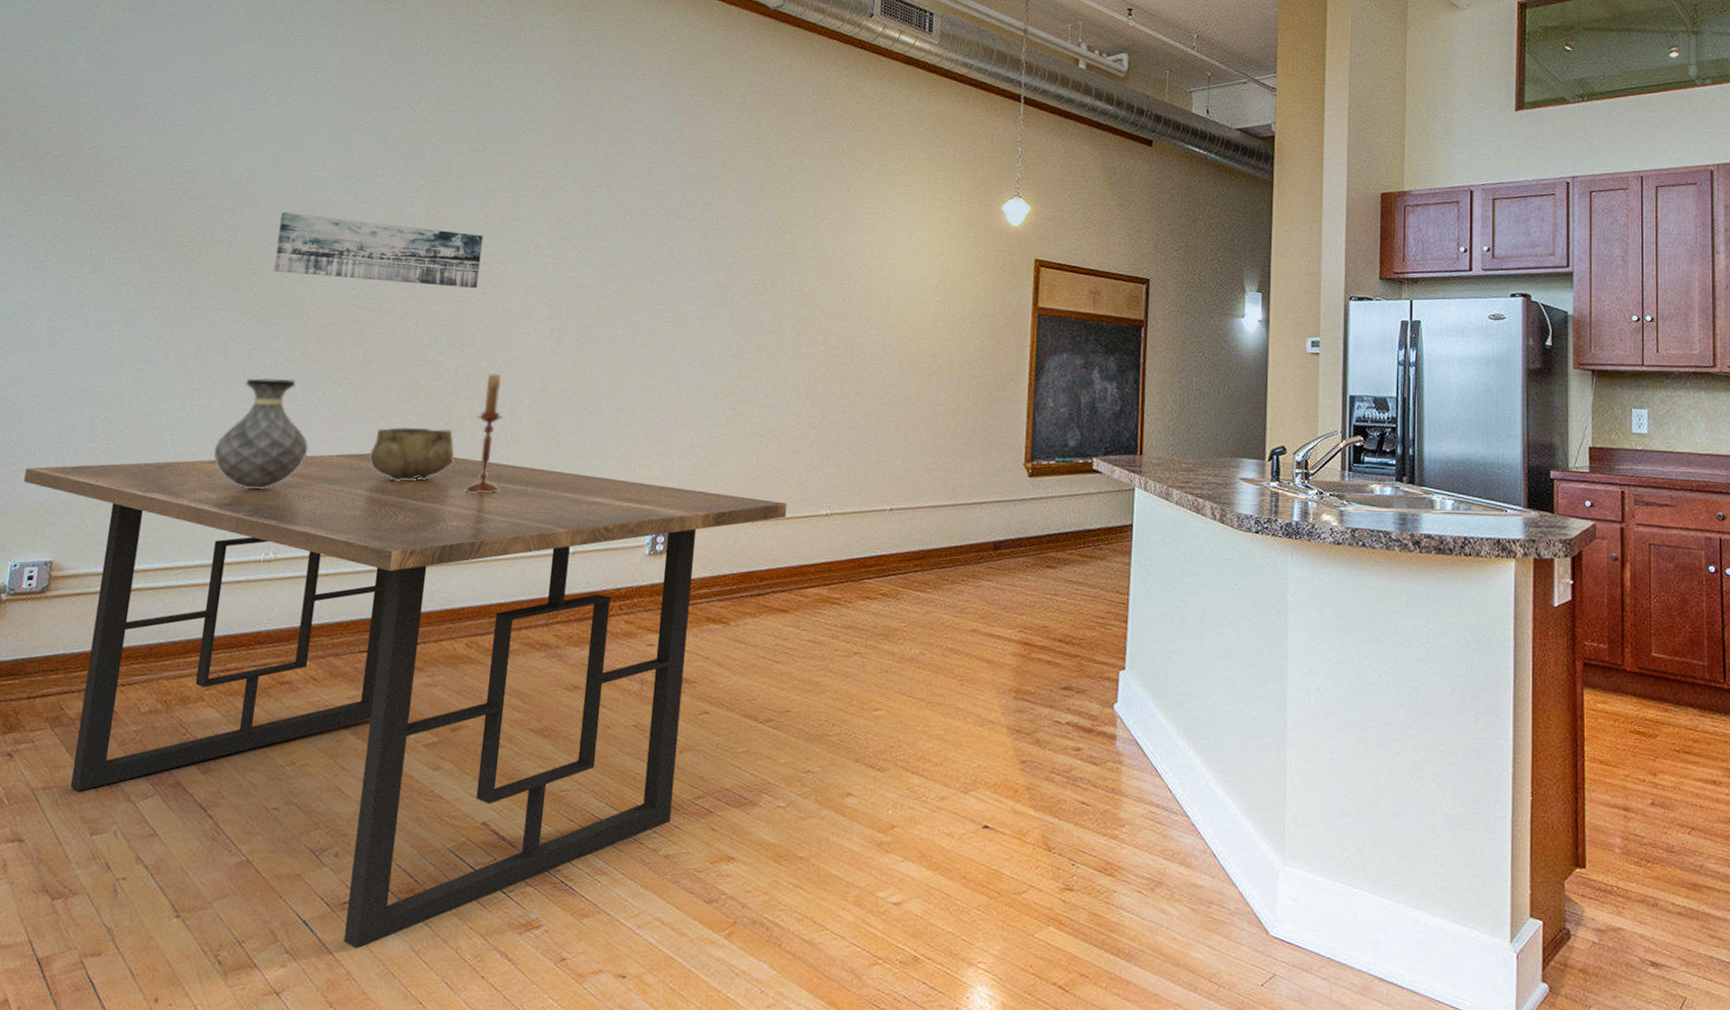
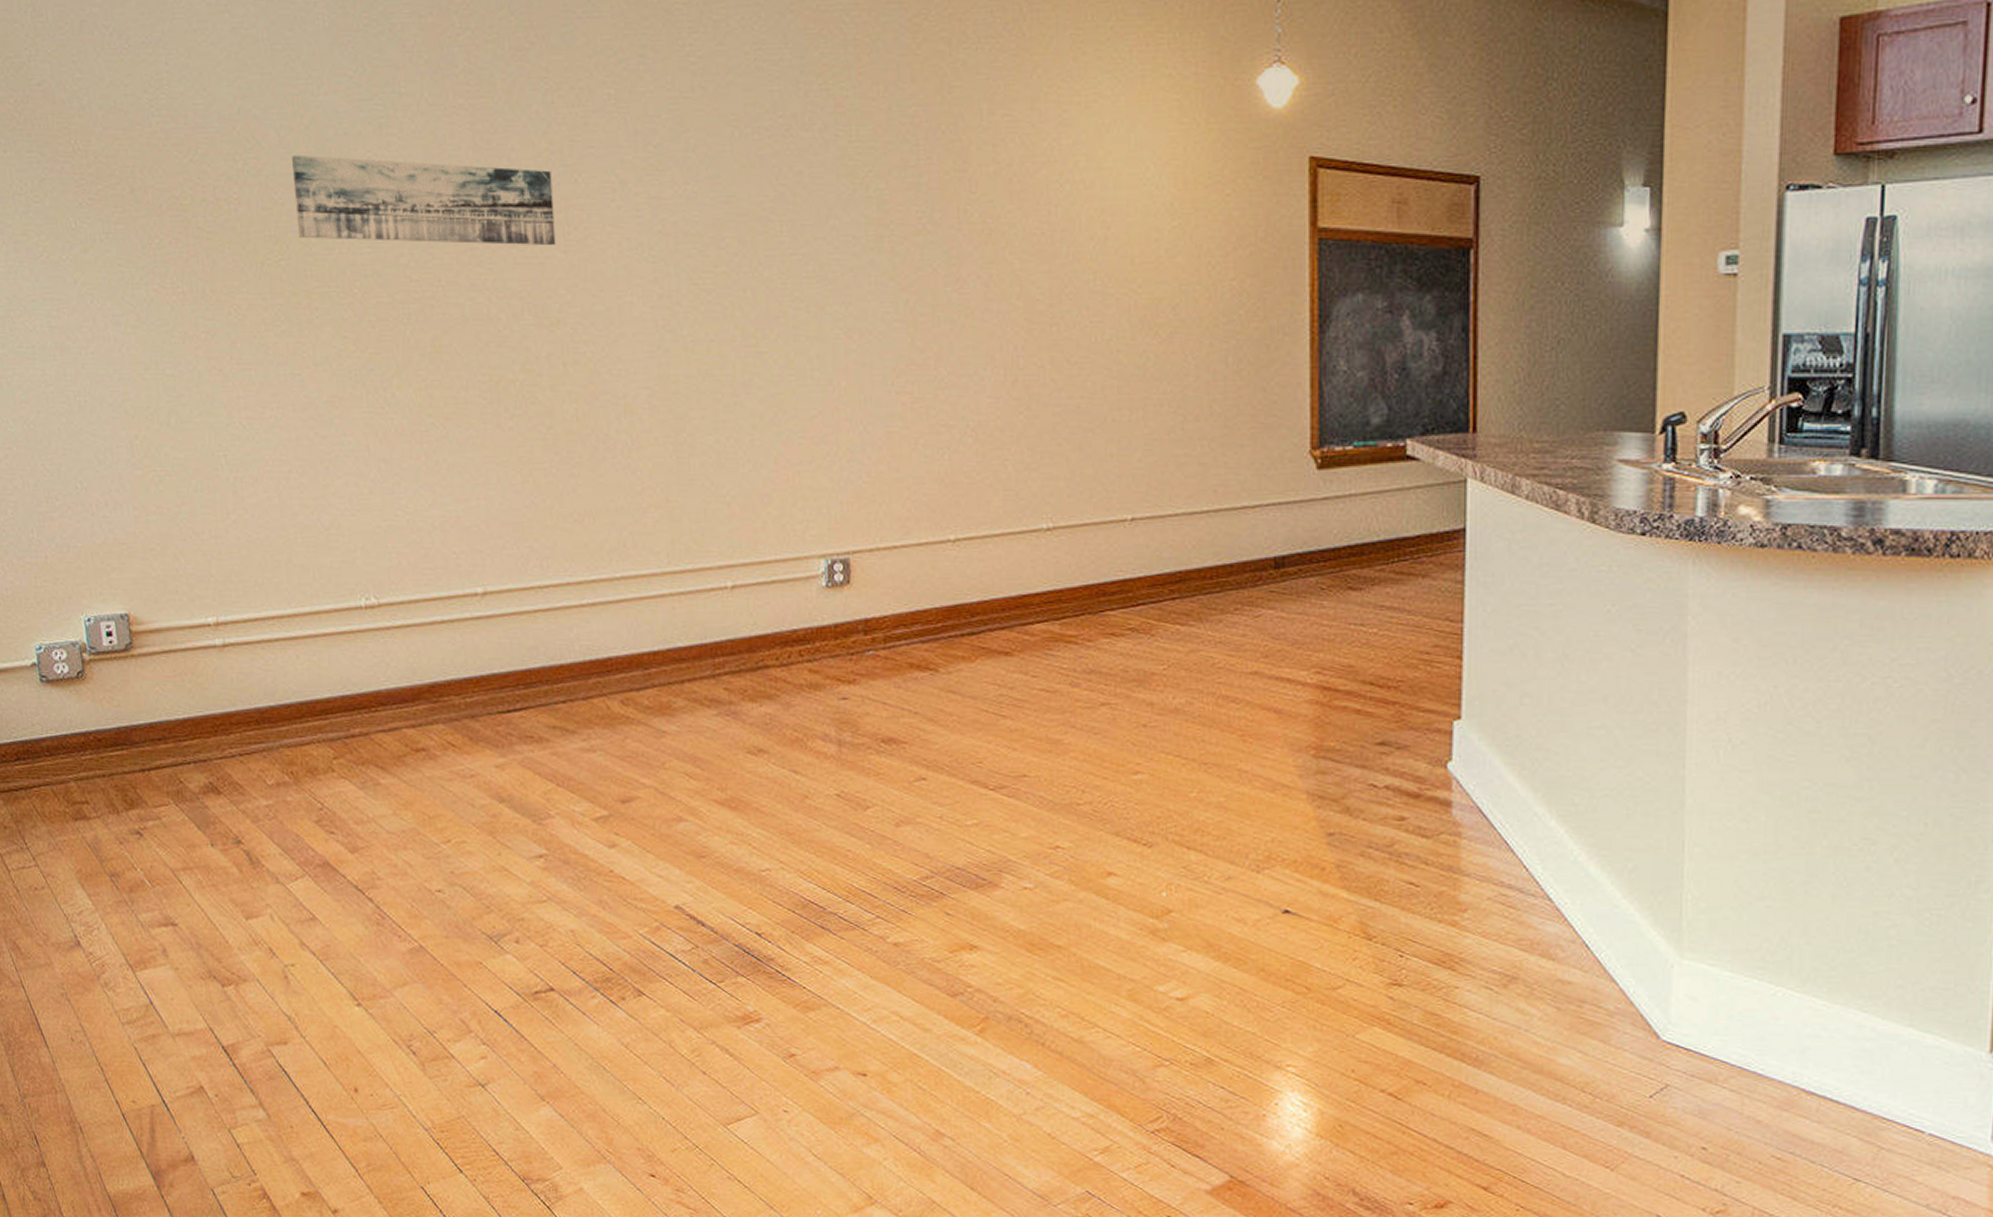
dining table: present [24,453,787,949] -> none [71,470,996,1041]
vase: present [214,378,309,490] -> none [278,378,390,520]
decorative bowl: present [369,427,454,481] -> none [464,434,567,504]
candlestick: present [464,373,502,493] -> none [585,359,630,516]

